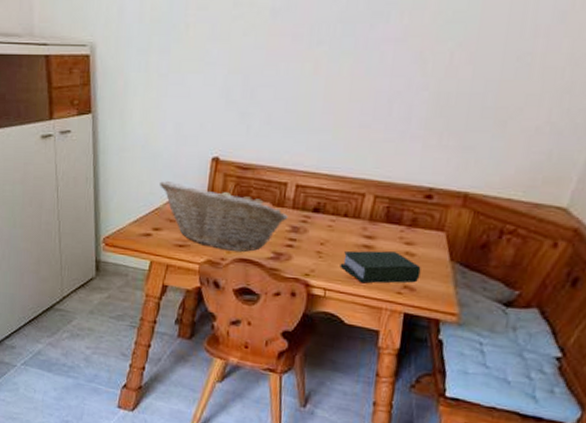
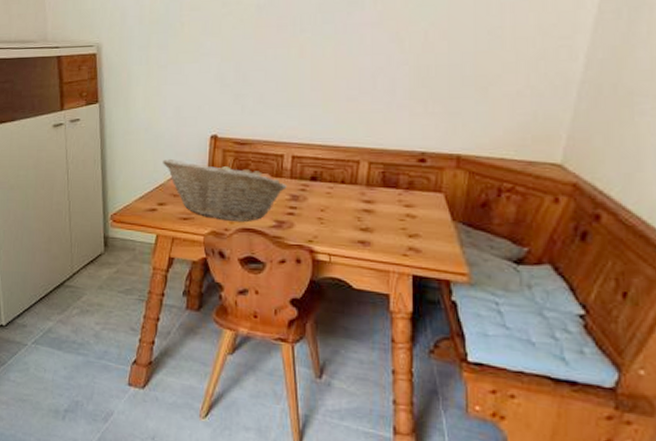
book: present [340,250,421,283] -> none [342,214,424,247]

